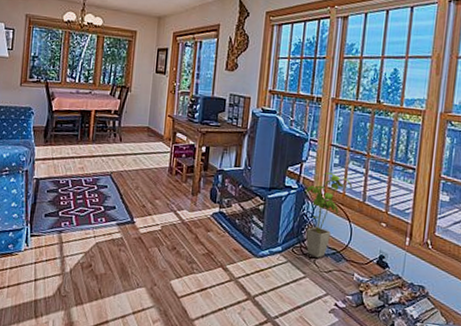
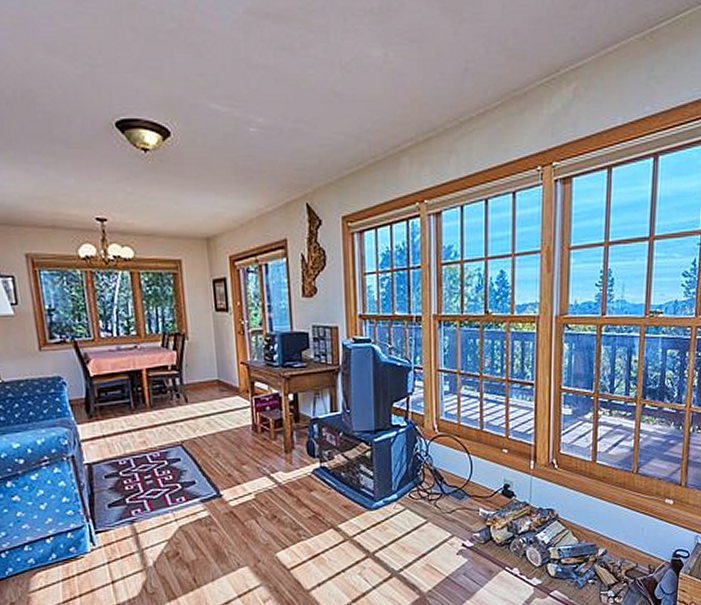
house plant: present [305,172,353,258] -> none [416,401,468,499]

